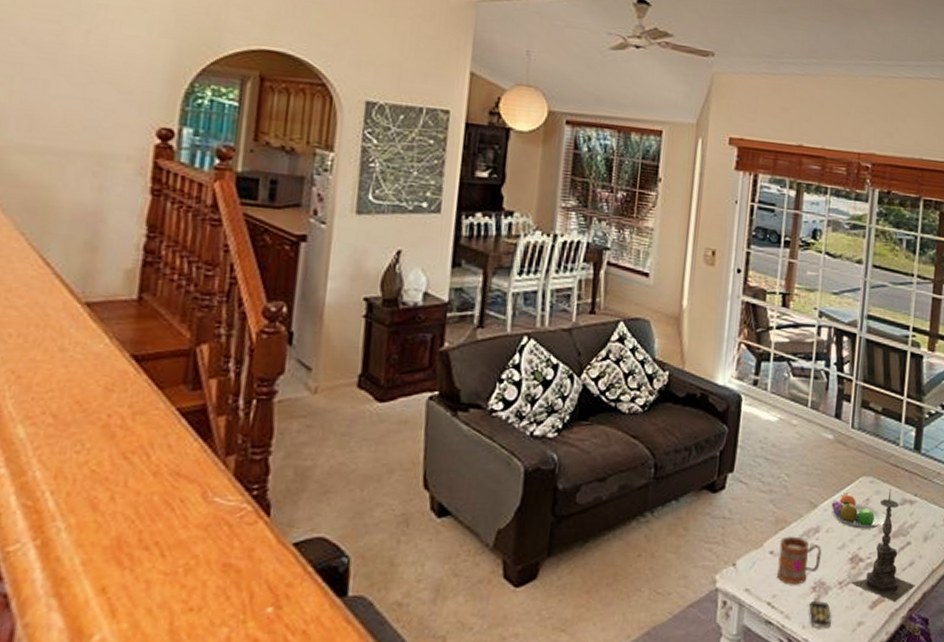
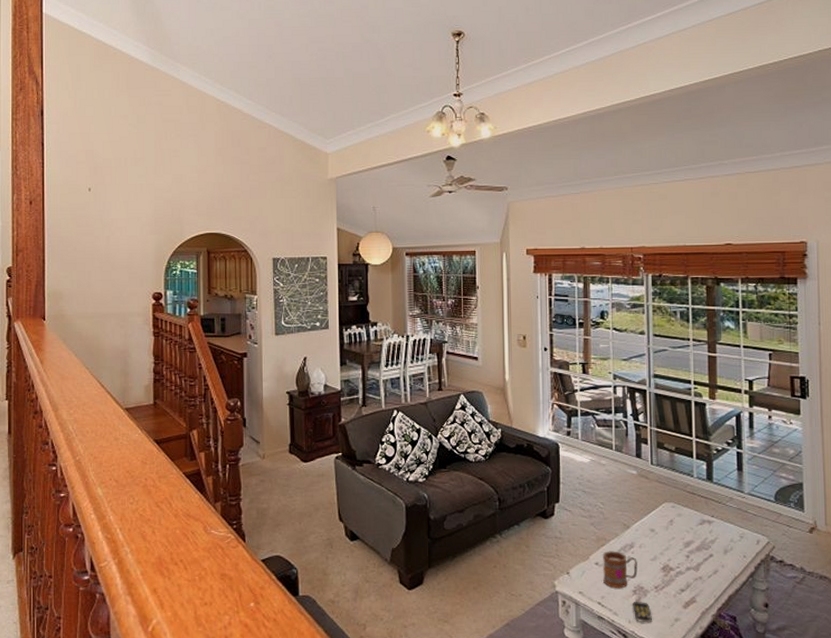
fruit bowl: present [831,492,886,529] -> none [641,516,689,545]
candle holder: present [851,488,915,603] -> none [666,511,721,603]

